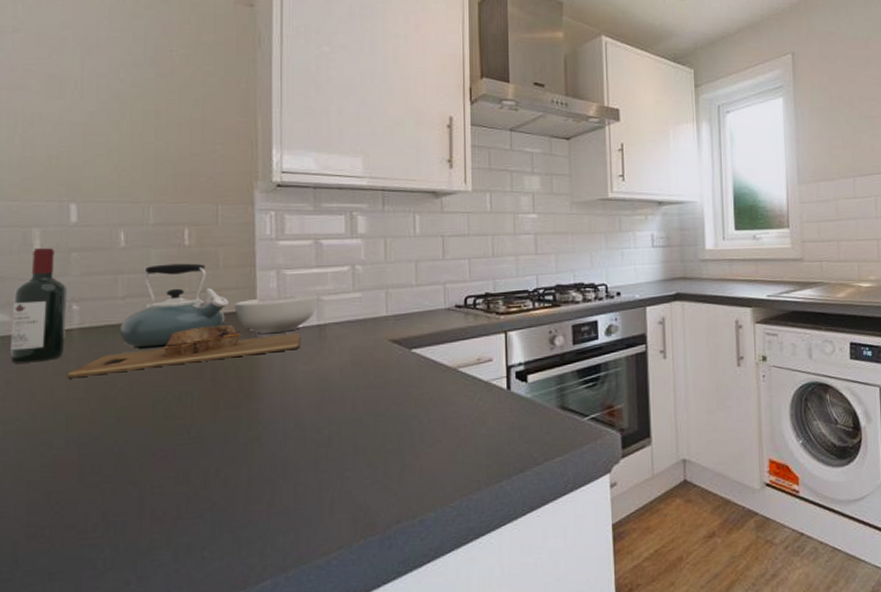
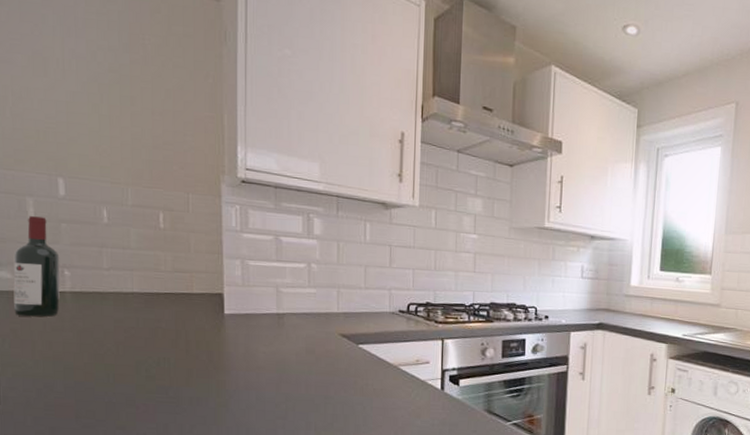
cutting board: present [68,325,301,379] -> none [63,303,262,335]
kettle: present [119,263,230,348] -> none [105,243,200,317]
bowl: present [234,294,318,335] -> none [204,283,277,317]

